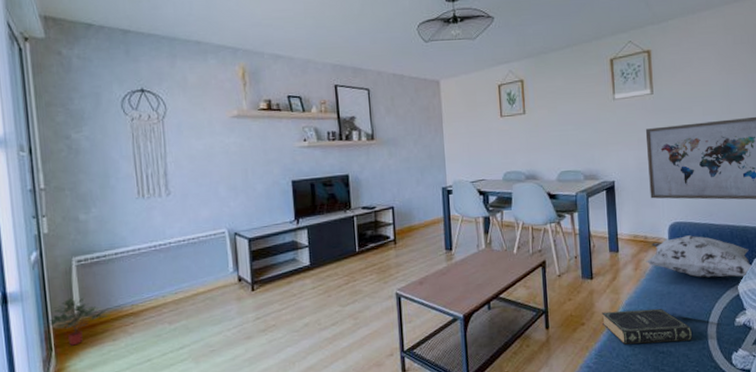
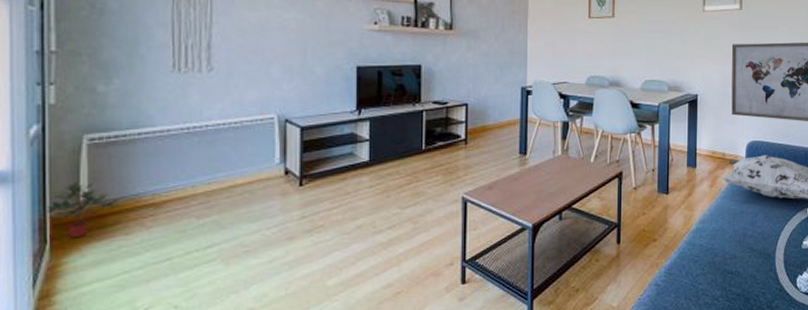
book: present [602,308,693,345] -> none [675,227,761,263]

